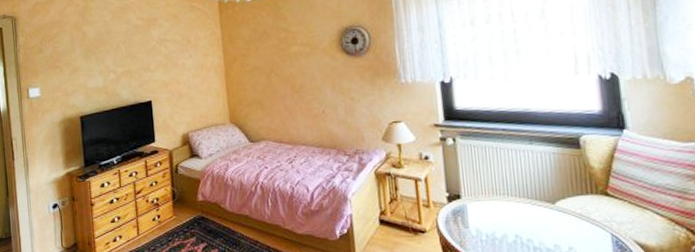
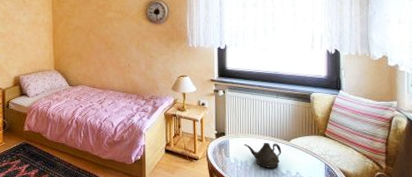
teapot: none [488,206,545,242] -> present [244,142,282,168]

